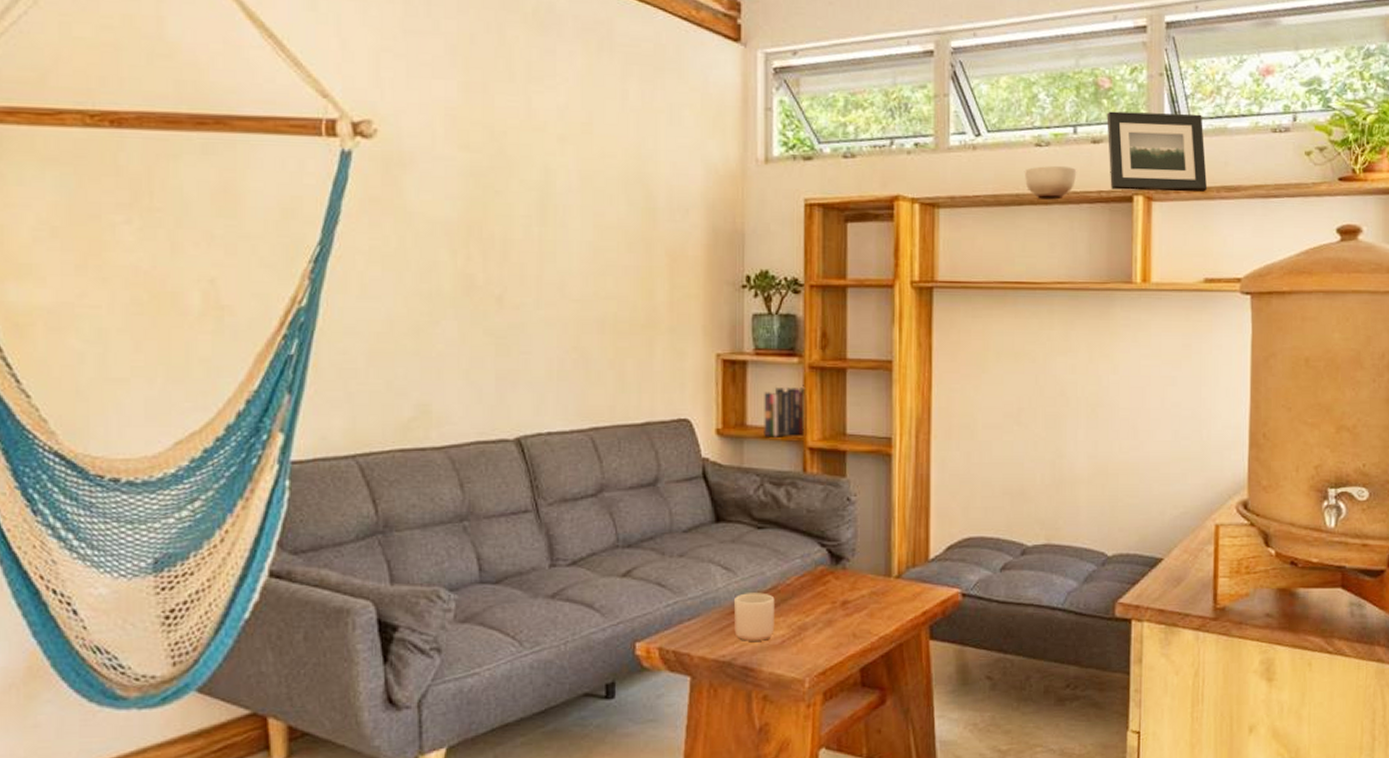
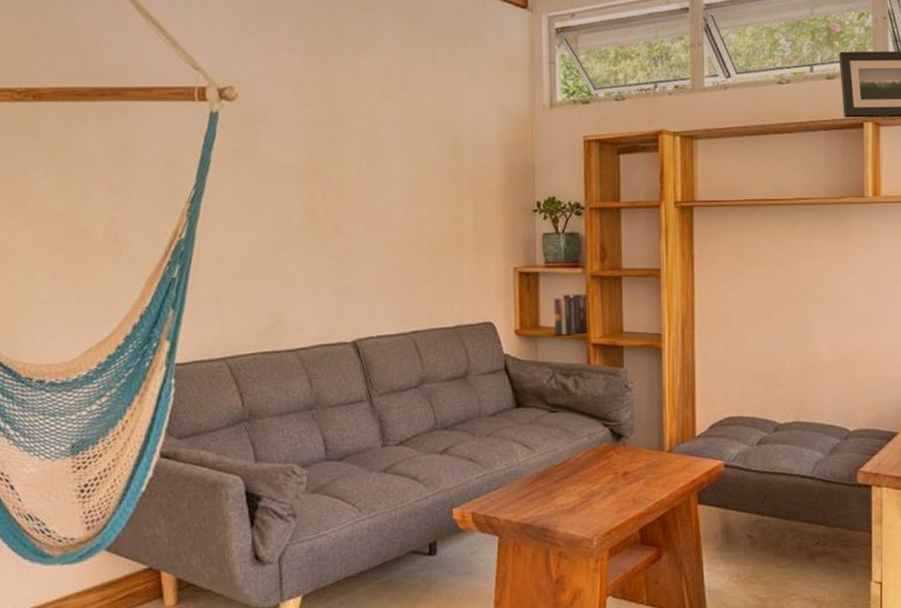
mug: present [734,592,775,641] -> none [533,466,567,507]
bowl: present [1024,165,1077,200] -> none [768,99,814,128]

